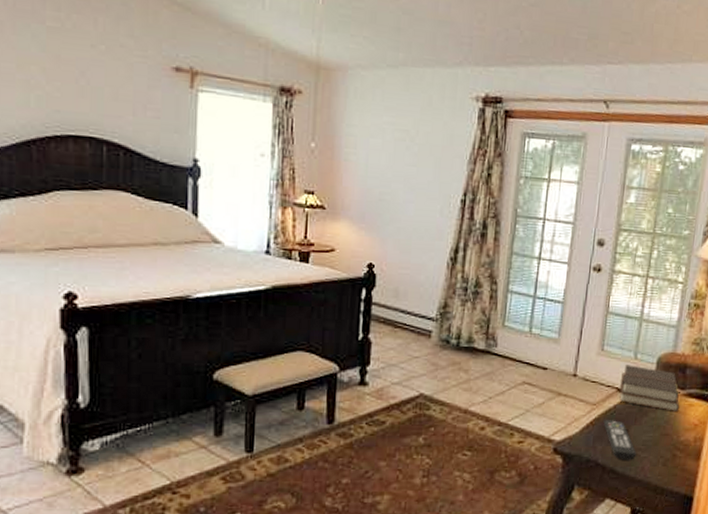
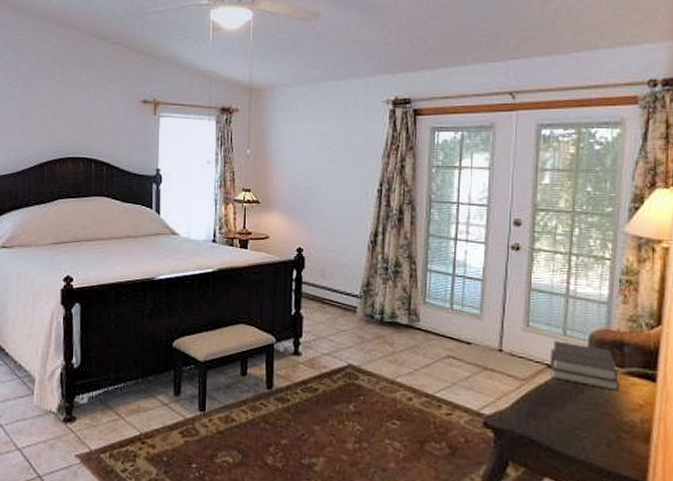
remote control: present [603,420,636,460] -> none [535,396,575,439]

